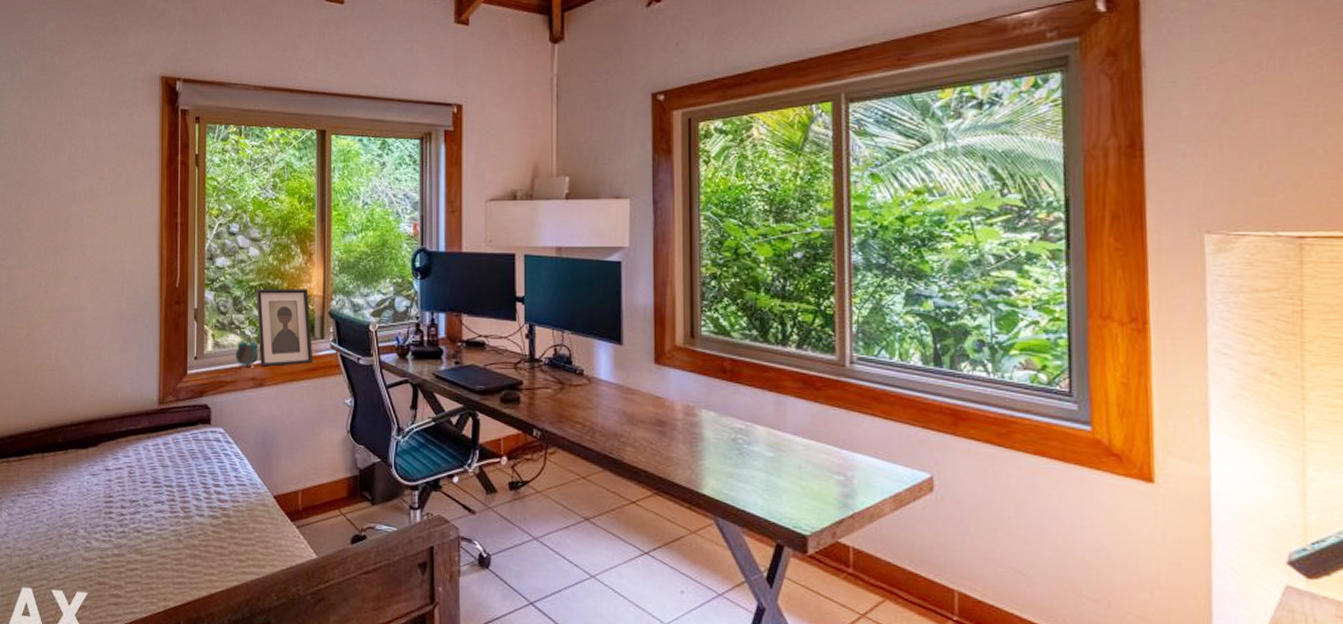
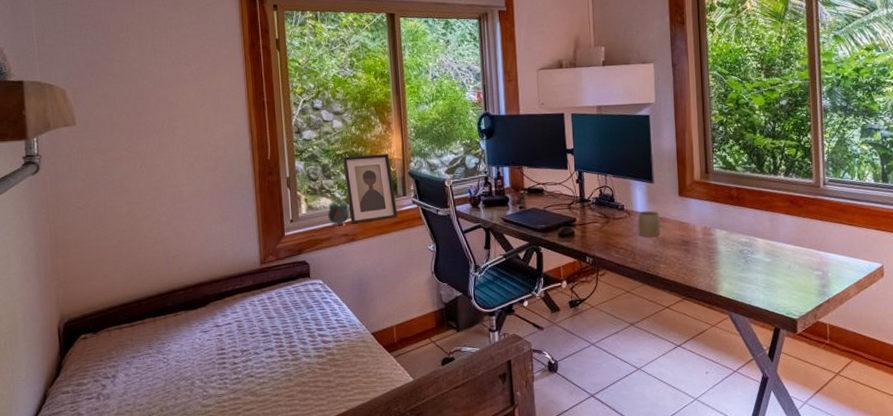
mug: none [600,378,630,413] -> present [637,210,661,238]

